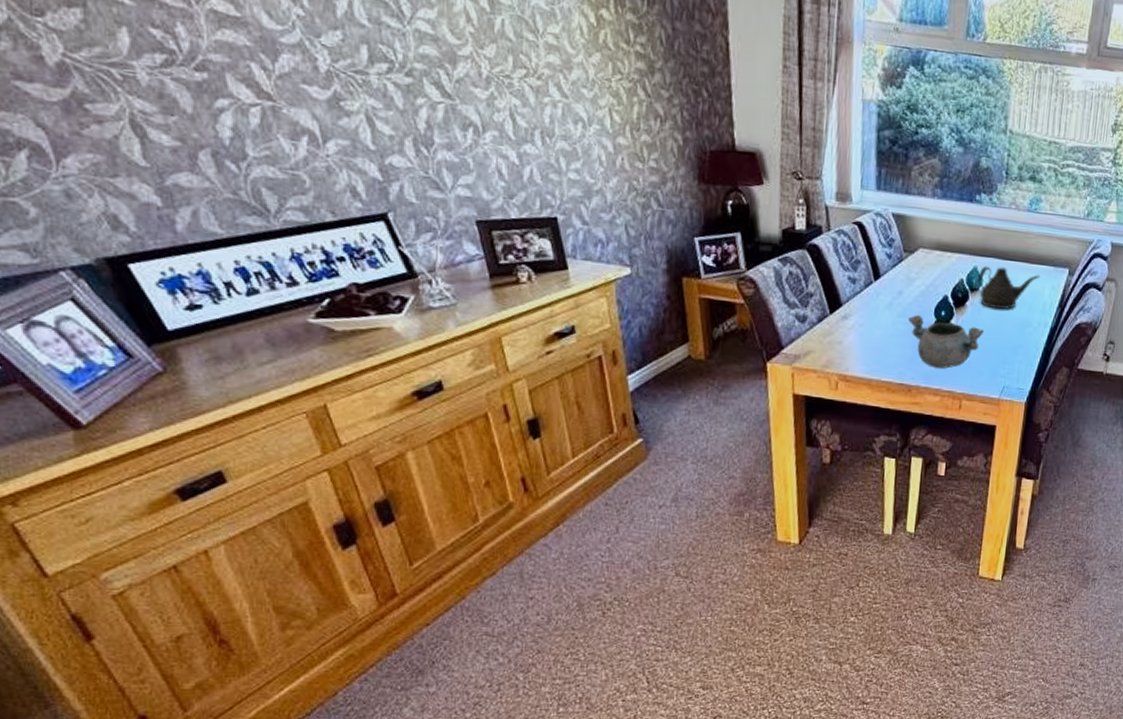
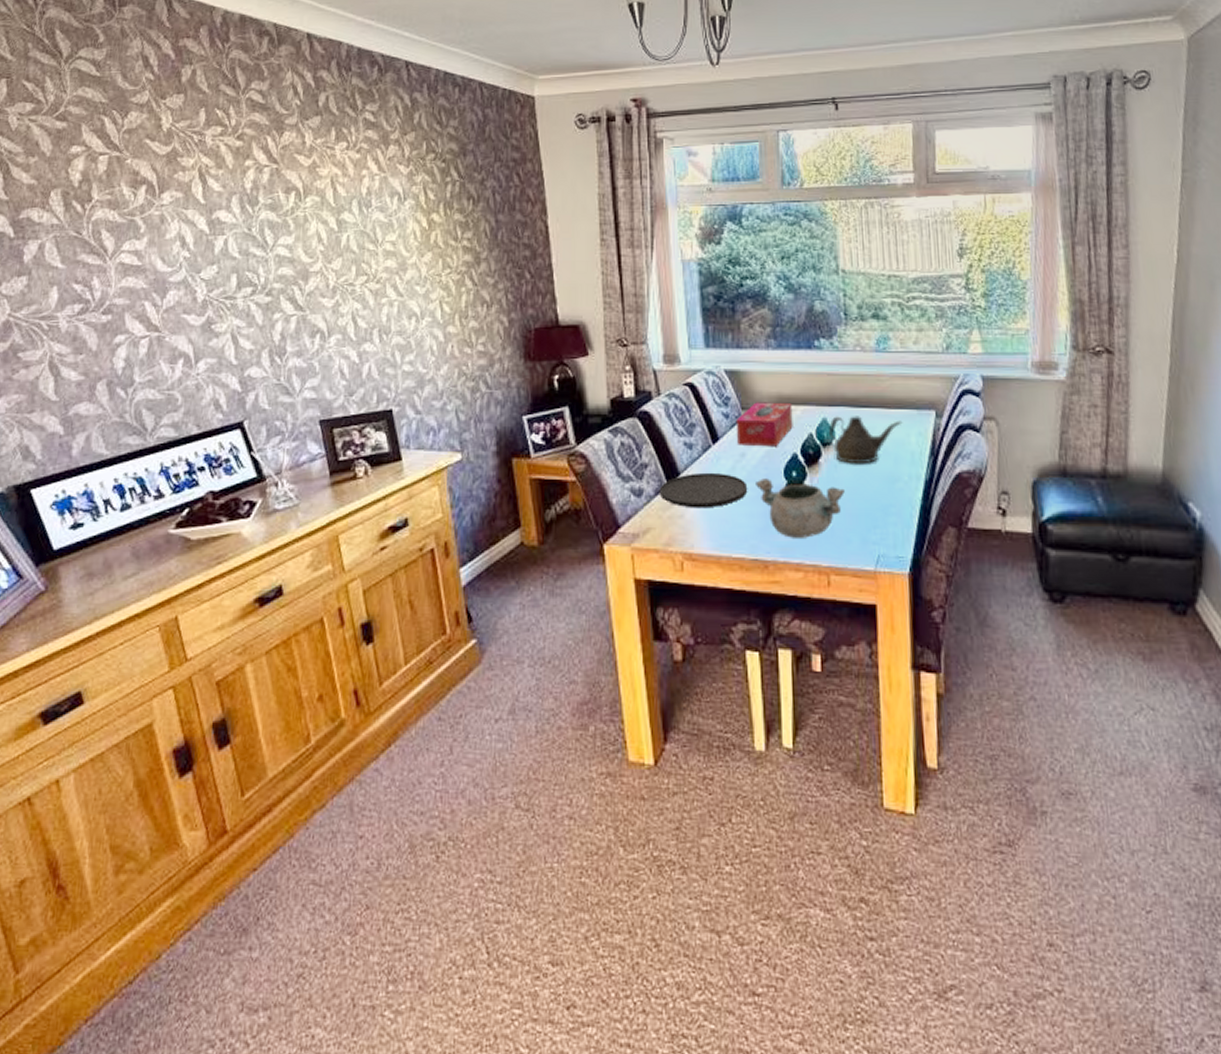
plate: none [821,305,902,337] -> present [659,472,748,509]
tissue box: none [896,246,949,288] -> present [735,402,793,447]

